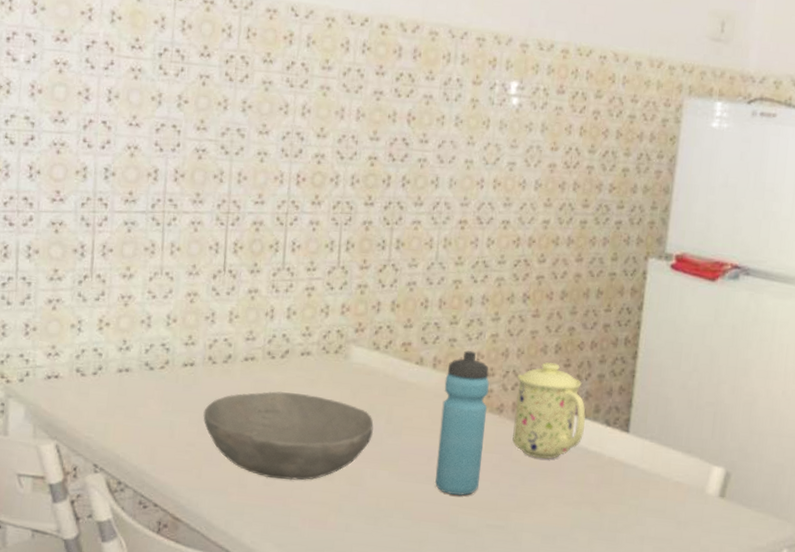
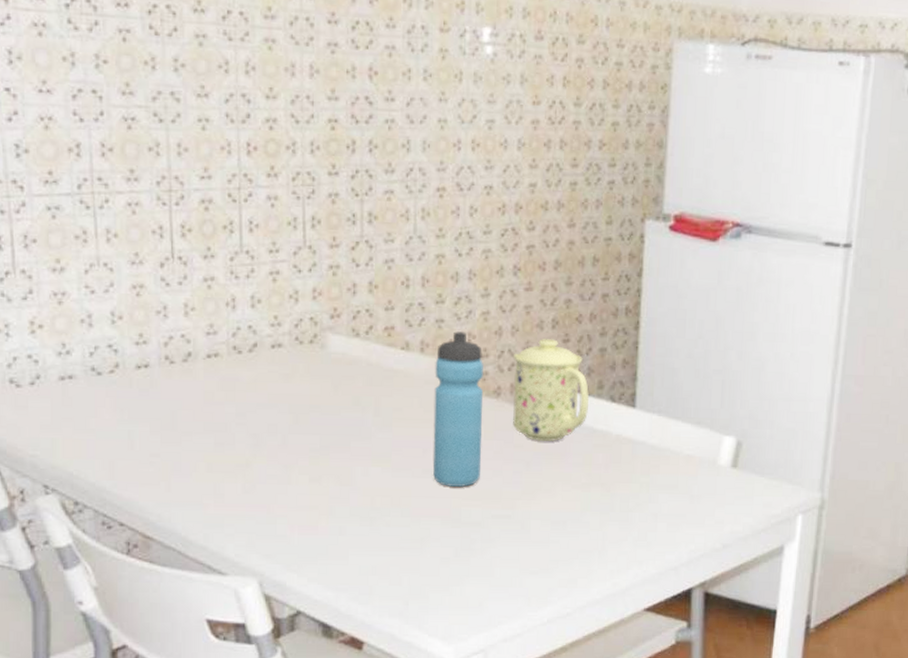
bowl: present [203,391,374,481] -> none [166,389,360,486]

